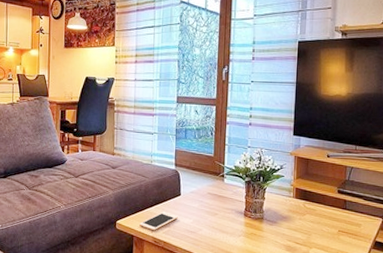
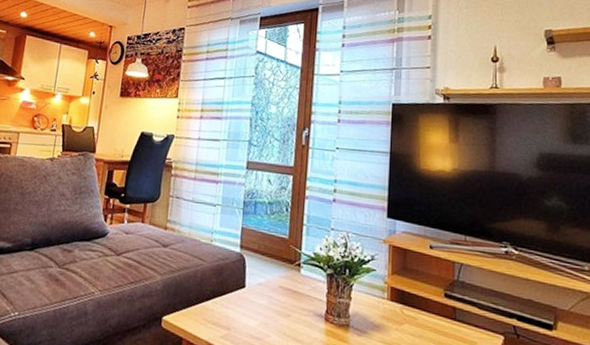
cell phone: present [139,211,178,231] -> none [191,308,241,334]

